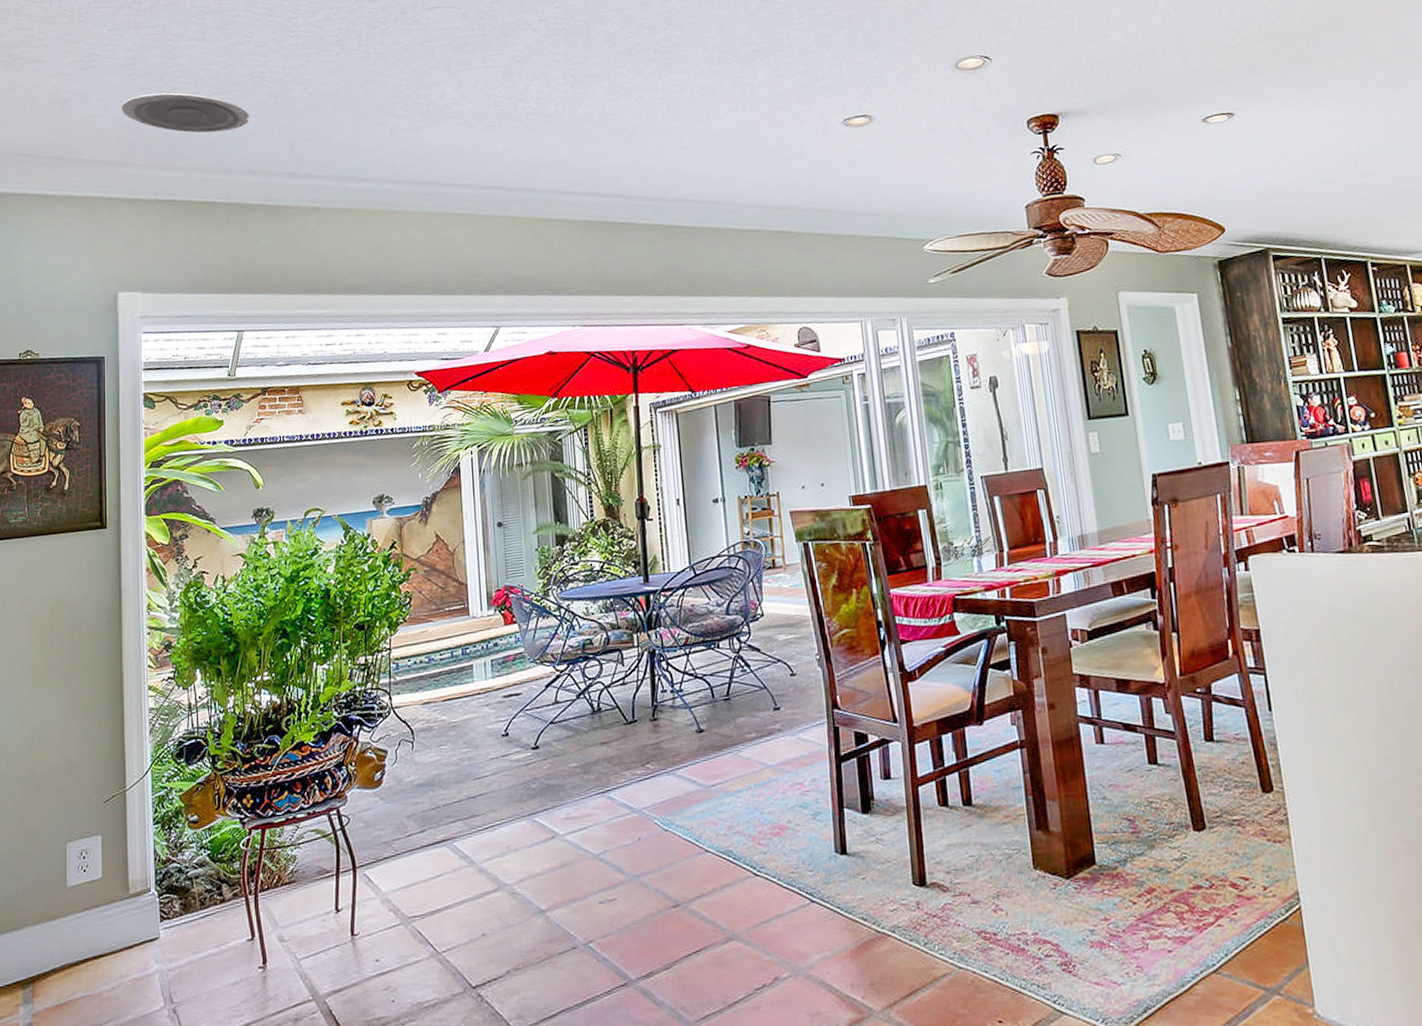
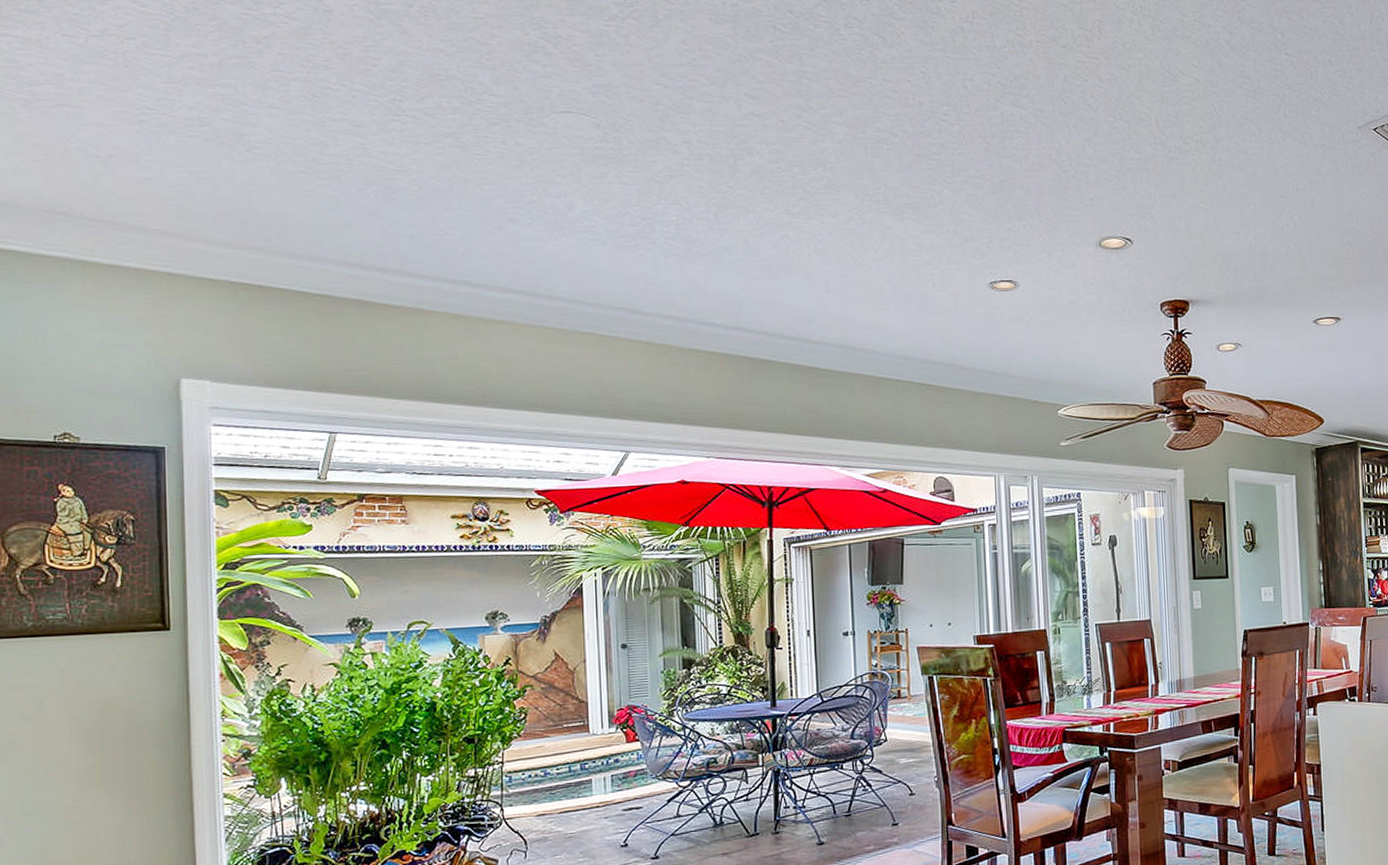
recessed light: present [121,93,250,133] -> none [181,162,344,215]

